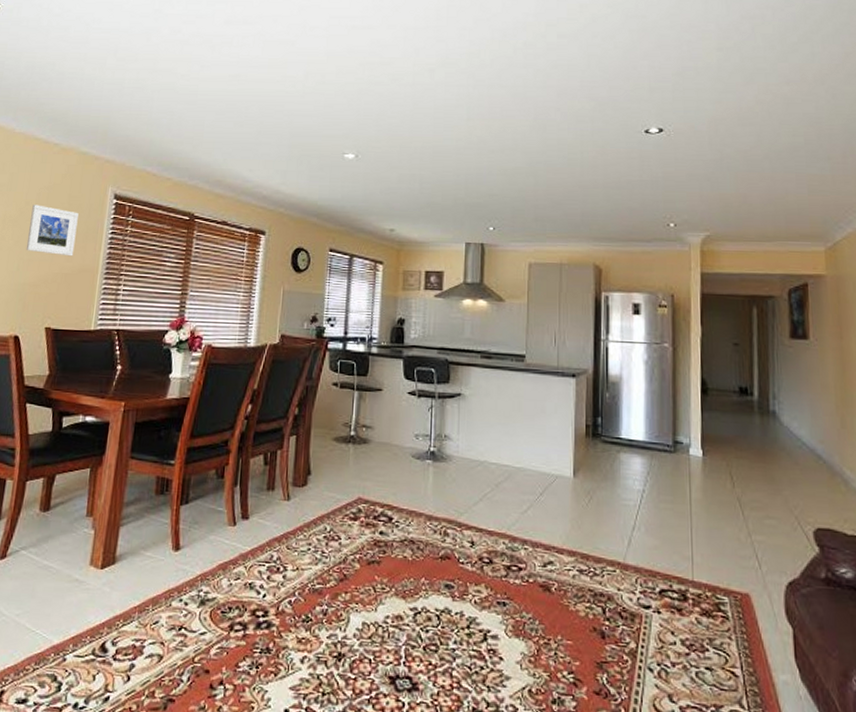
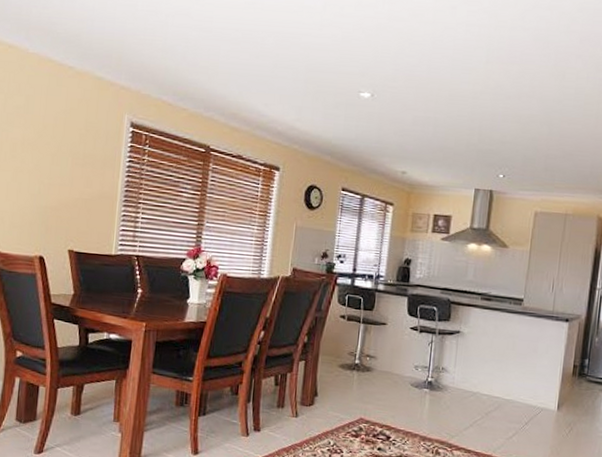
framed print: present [25,204,79,257] -> none [45,128,96,183]

